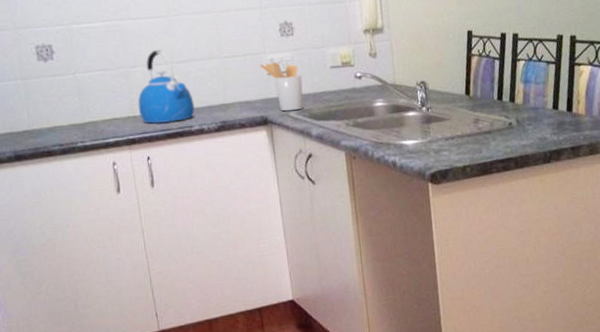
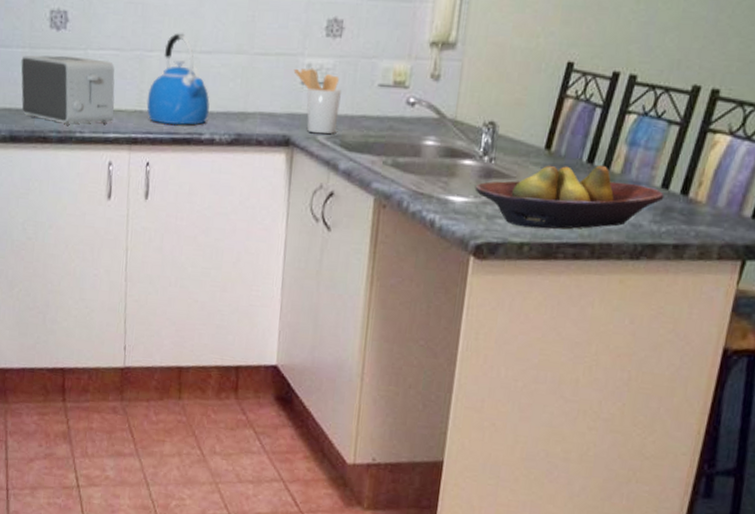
toaster: none [15,80,111,138] -> present [21,55,115,125]
fruit bowl: none [420,99,557,155] -> present [475,164,665,229]

